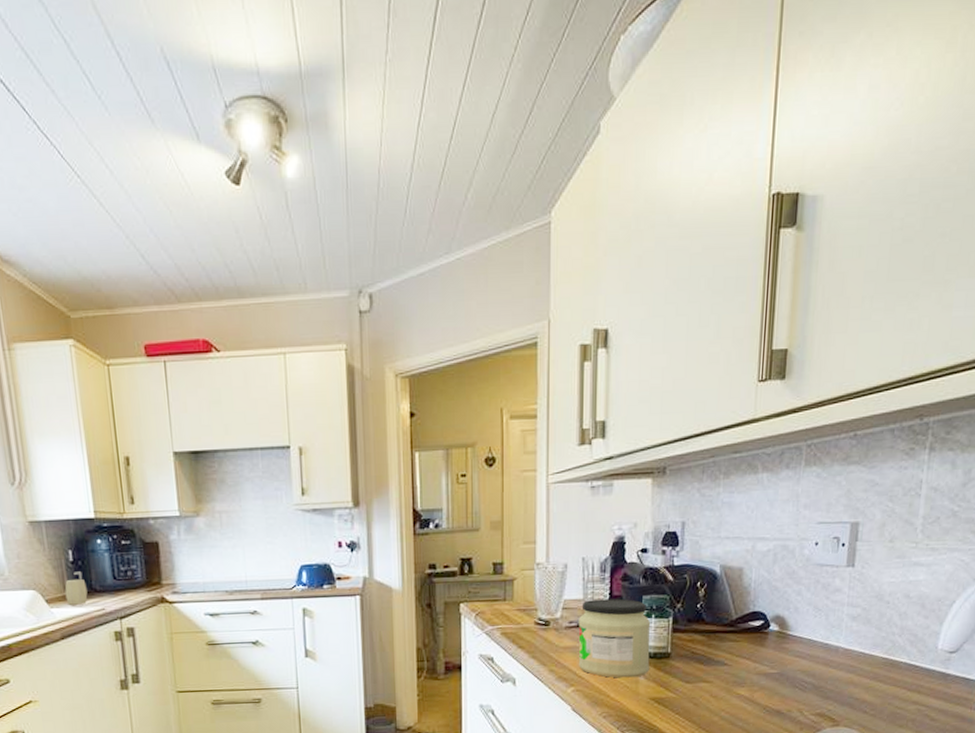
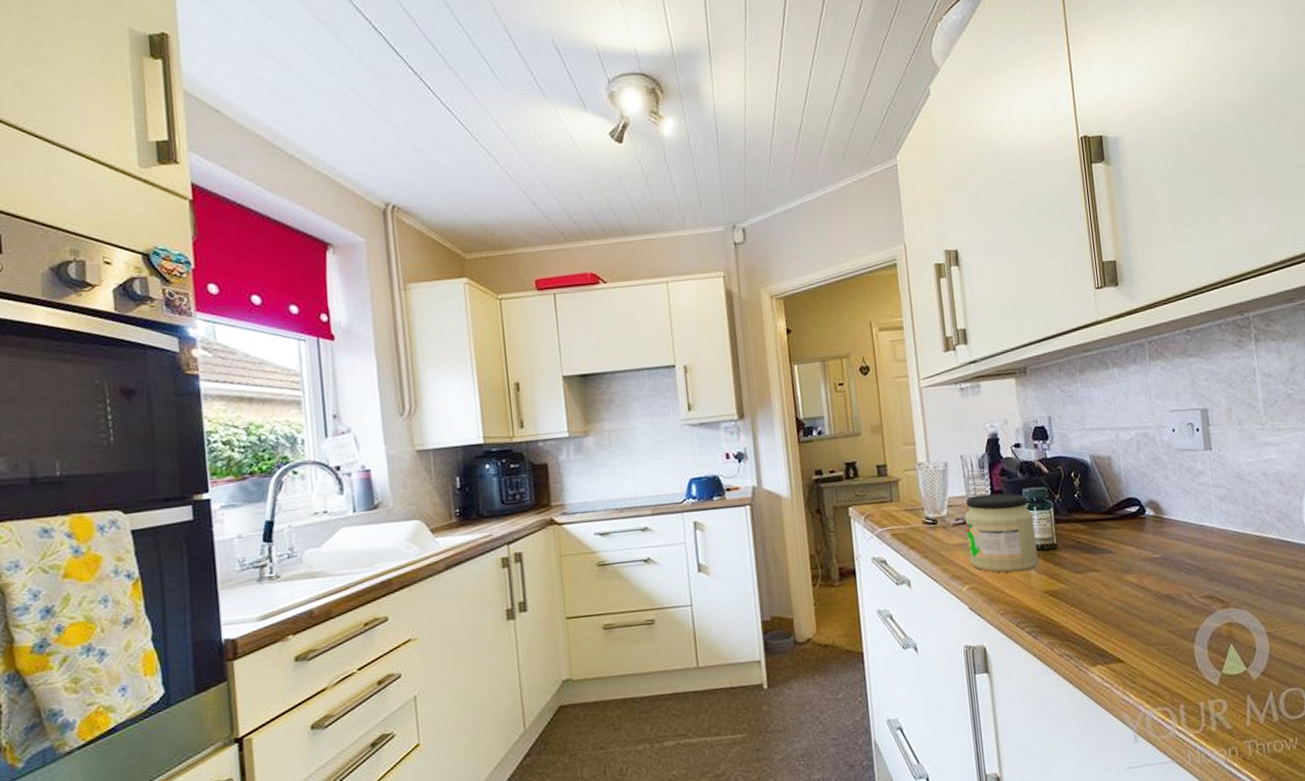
soap dispenser: present [64,571,88,605] -> none [450,498,475,533]

